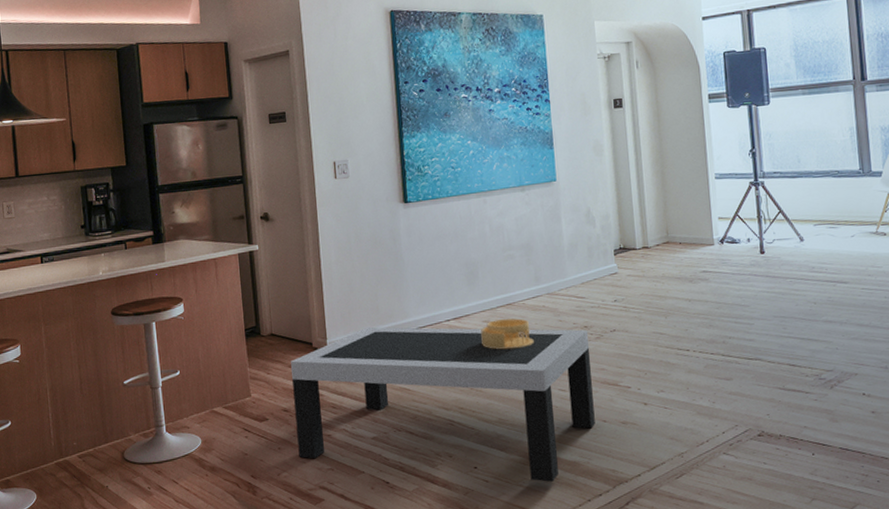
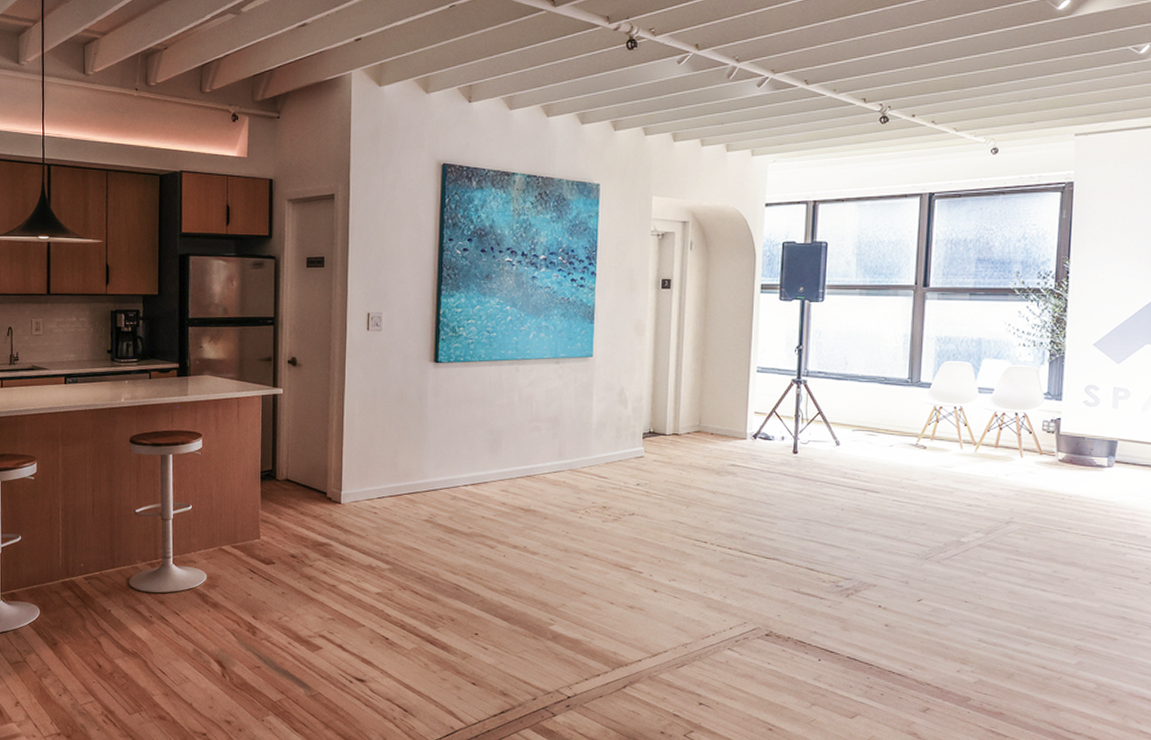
coffee table: present [291,327,595,482] -> none [302,484,607,657]
architectural model: present [481,318,534,350] -> none [497,490,550,521]

